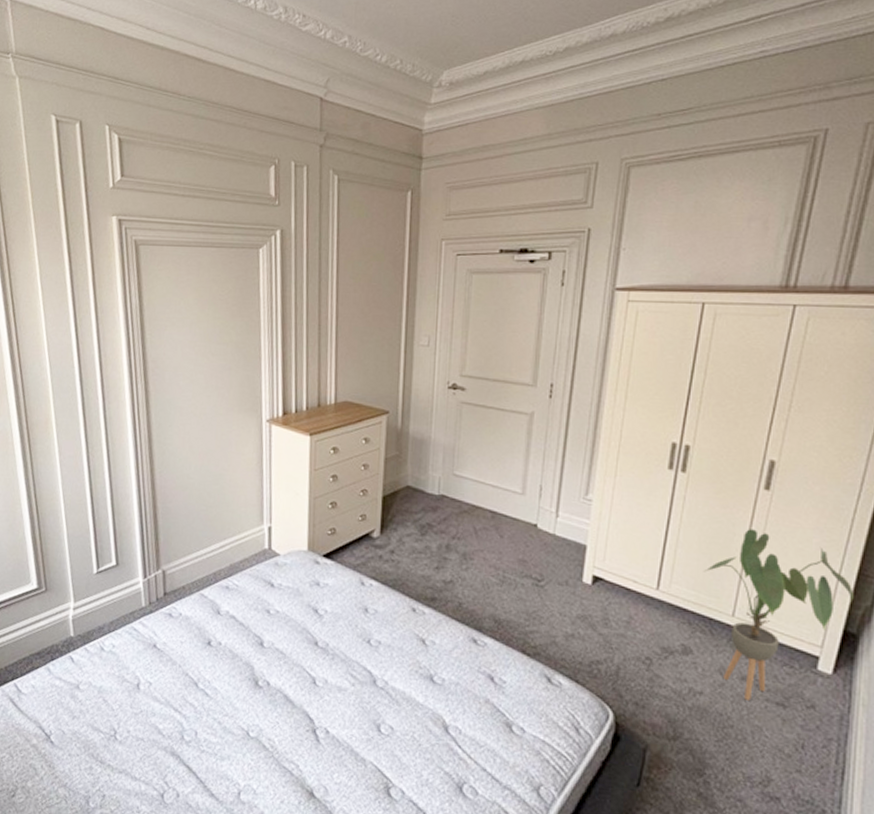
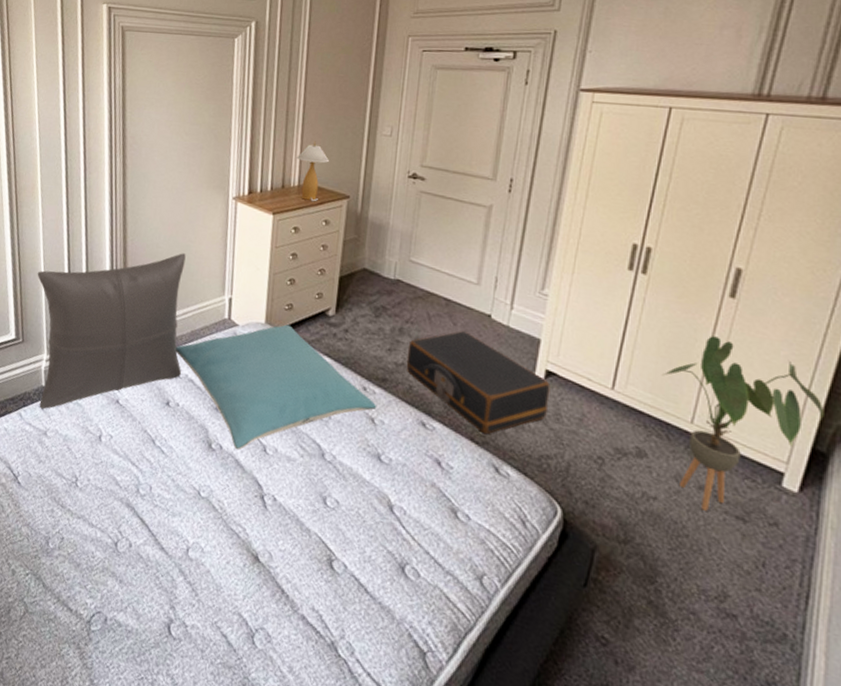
pillow: none [57,483,222,662] -> present [37,253,186,410]
pillow: none [214,550,428,685] -> present [176,324,377,451]
table lamp: none [331,355,367,420] -> present [296,141,330,202]
suitcase: none [455,543,598,646] -> present [406,331,551,435]

